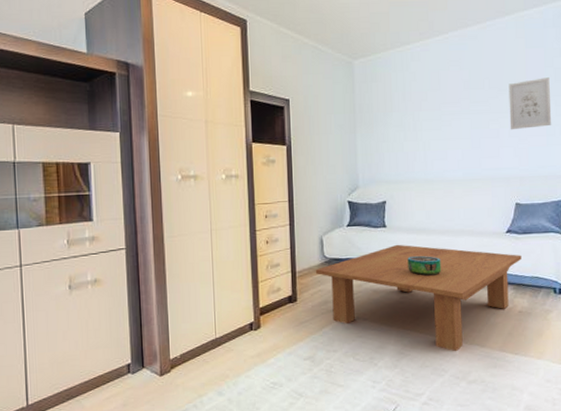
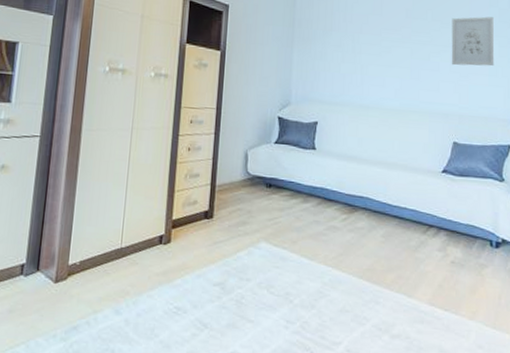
coffee table: present [315,244,522,351] -> none [236,169,457,298]
decorative bowl: present [407,256,442,276] -> none [335,185,371,209]

